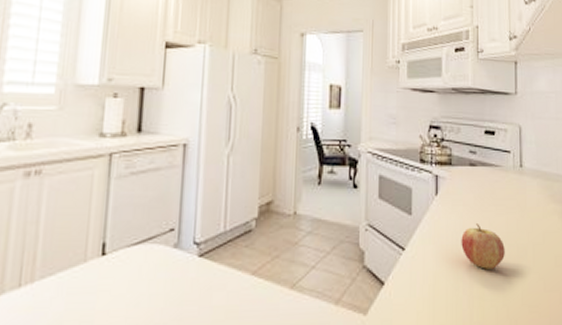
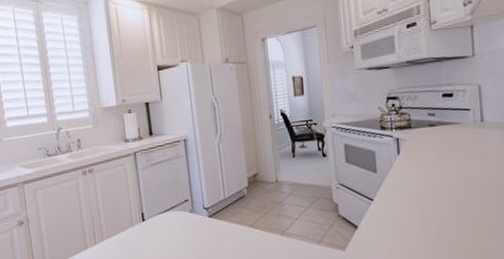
fruit: present [461,224,505,269] -> none [425,174,469,211]

